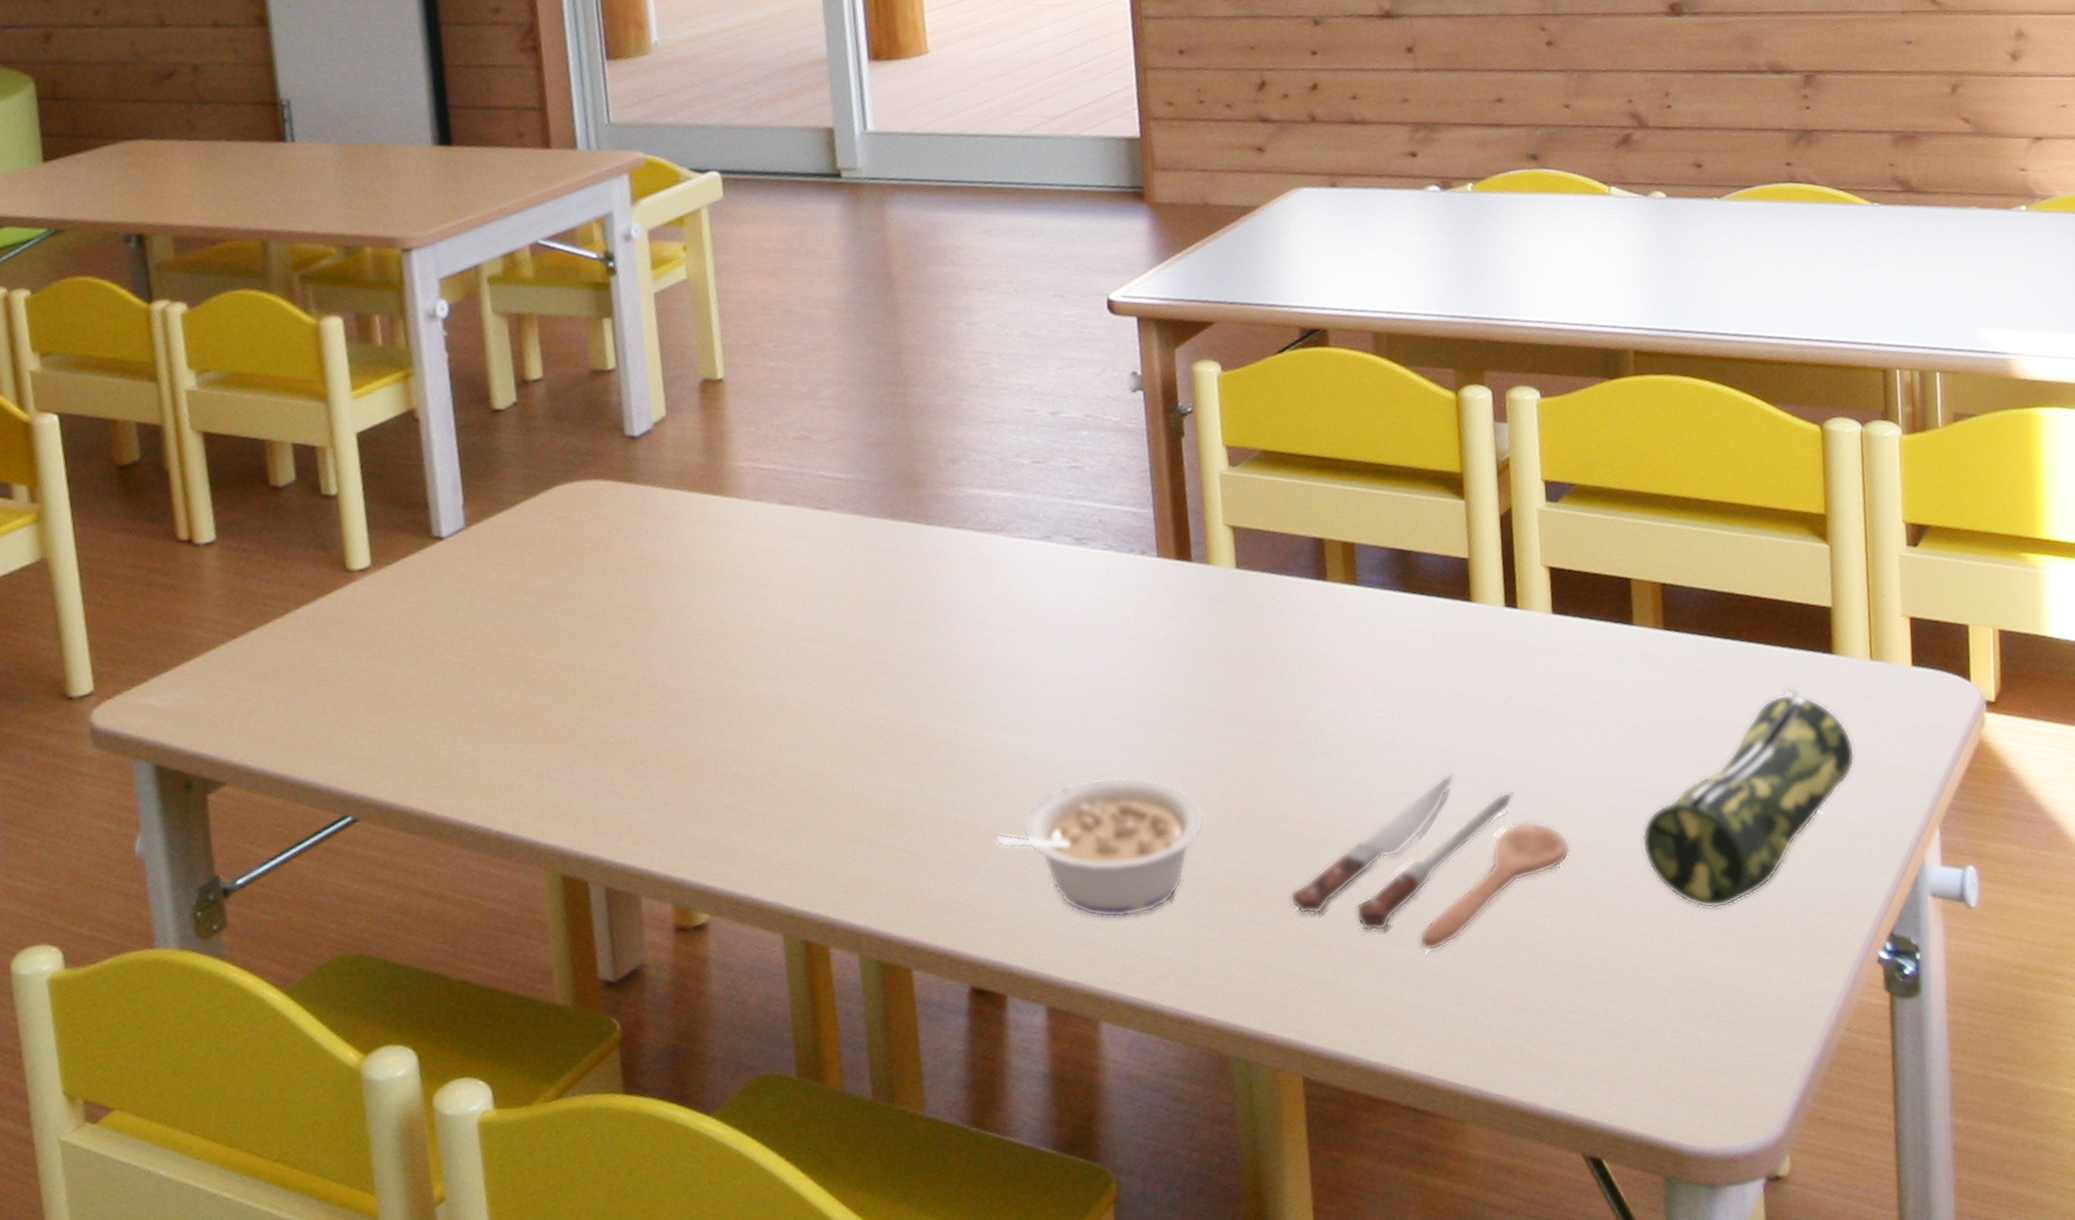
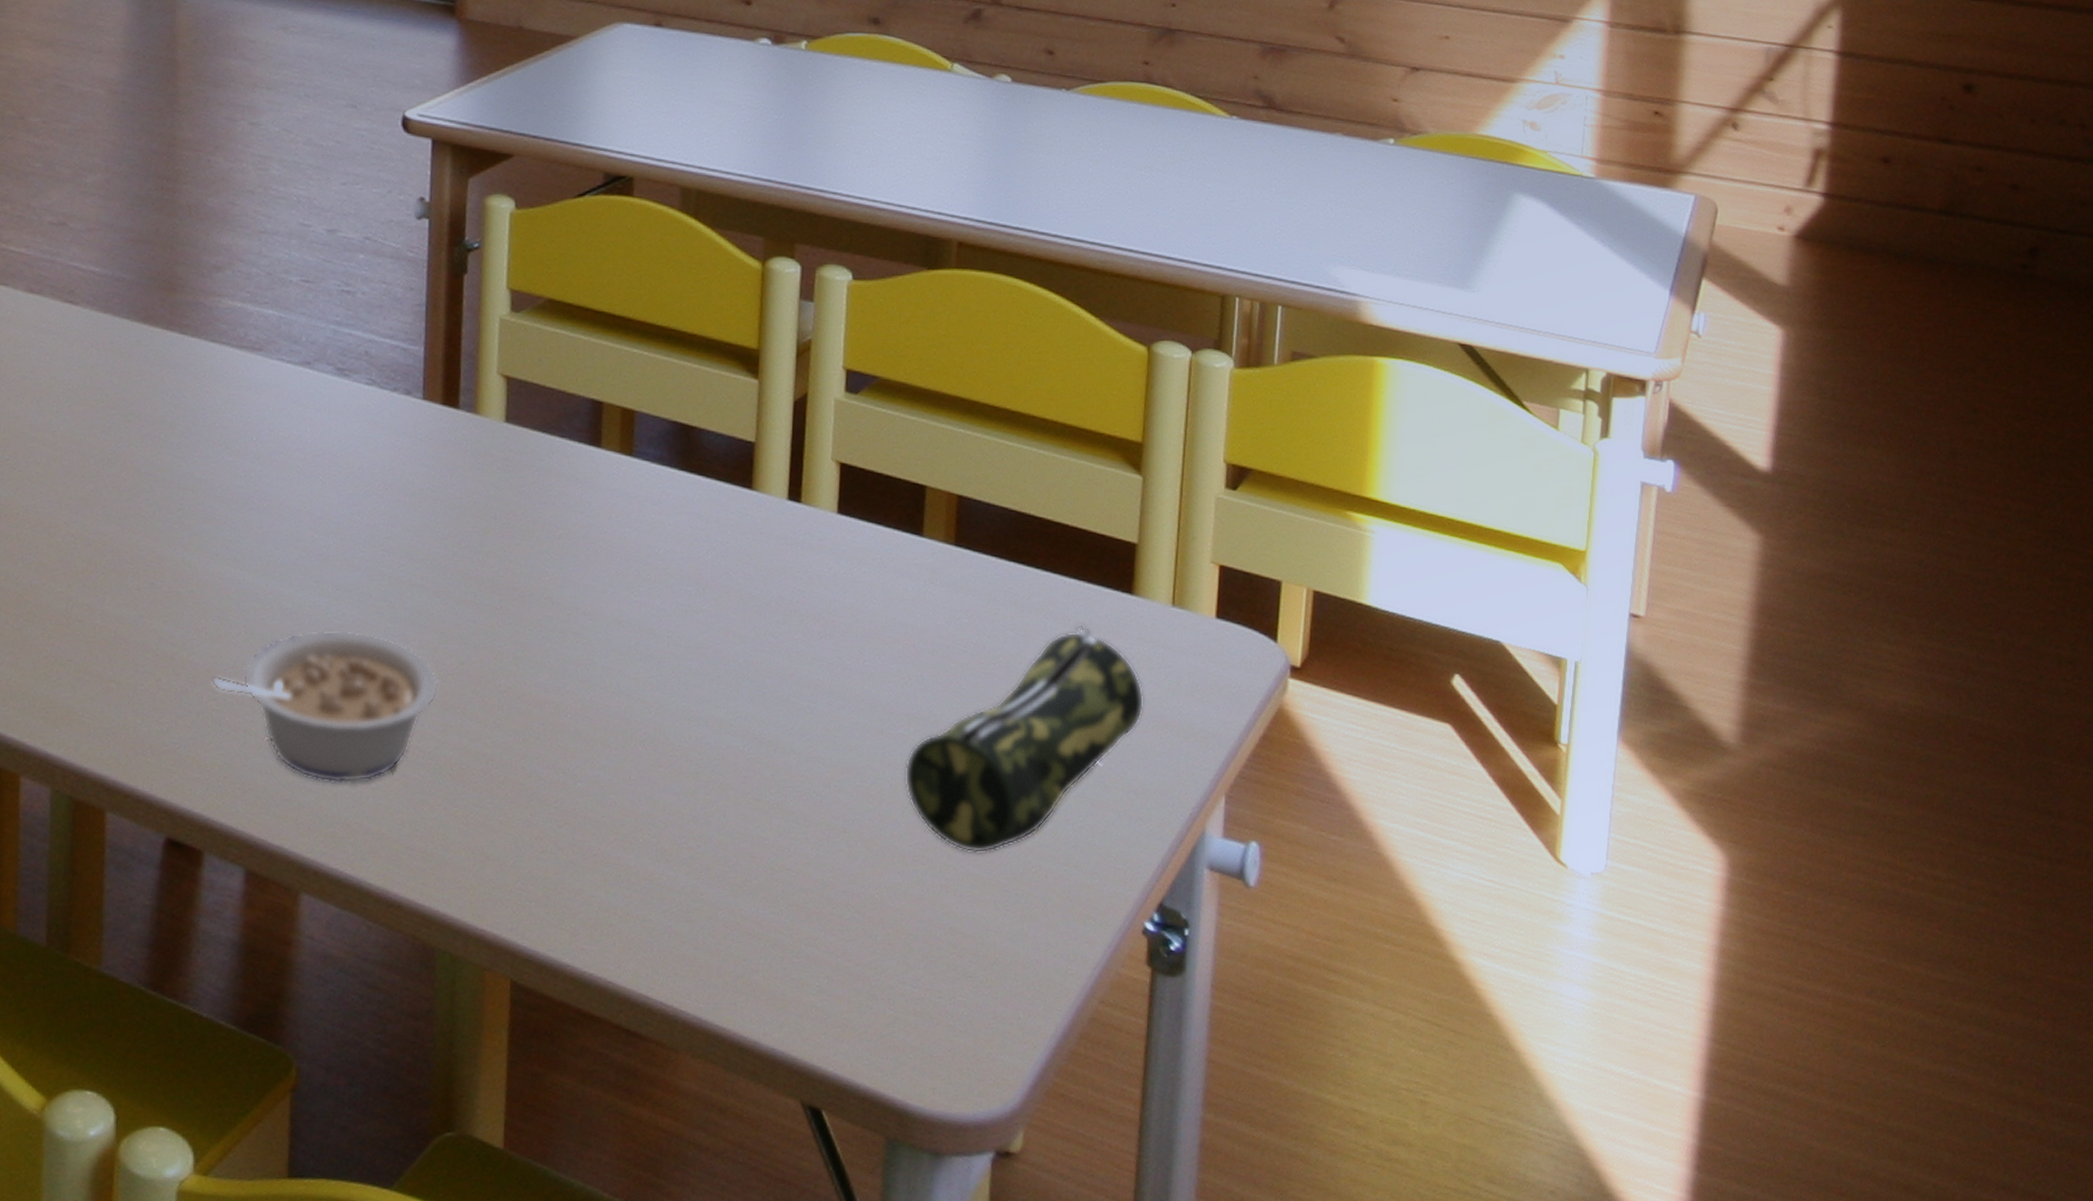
spoon: present [1290,772,1571,952] -> none [520,671,828,861]

